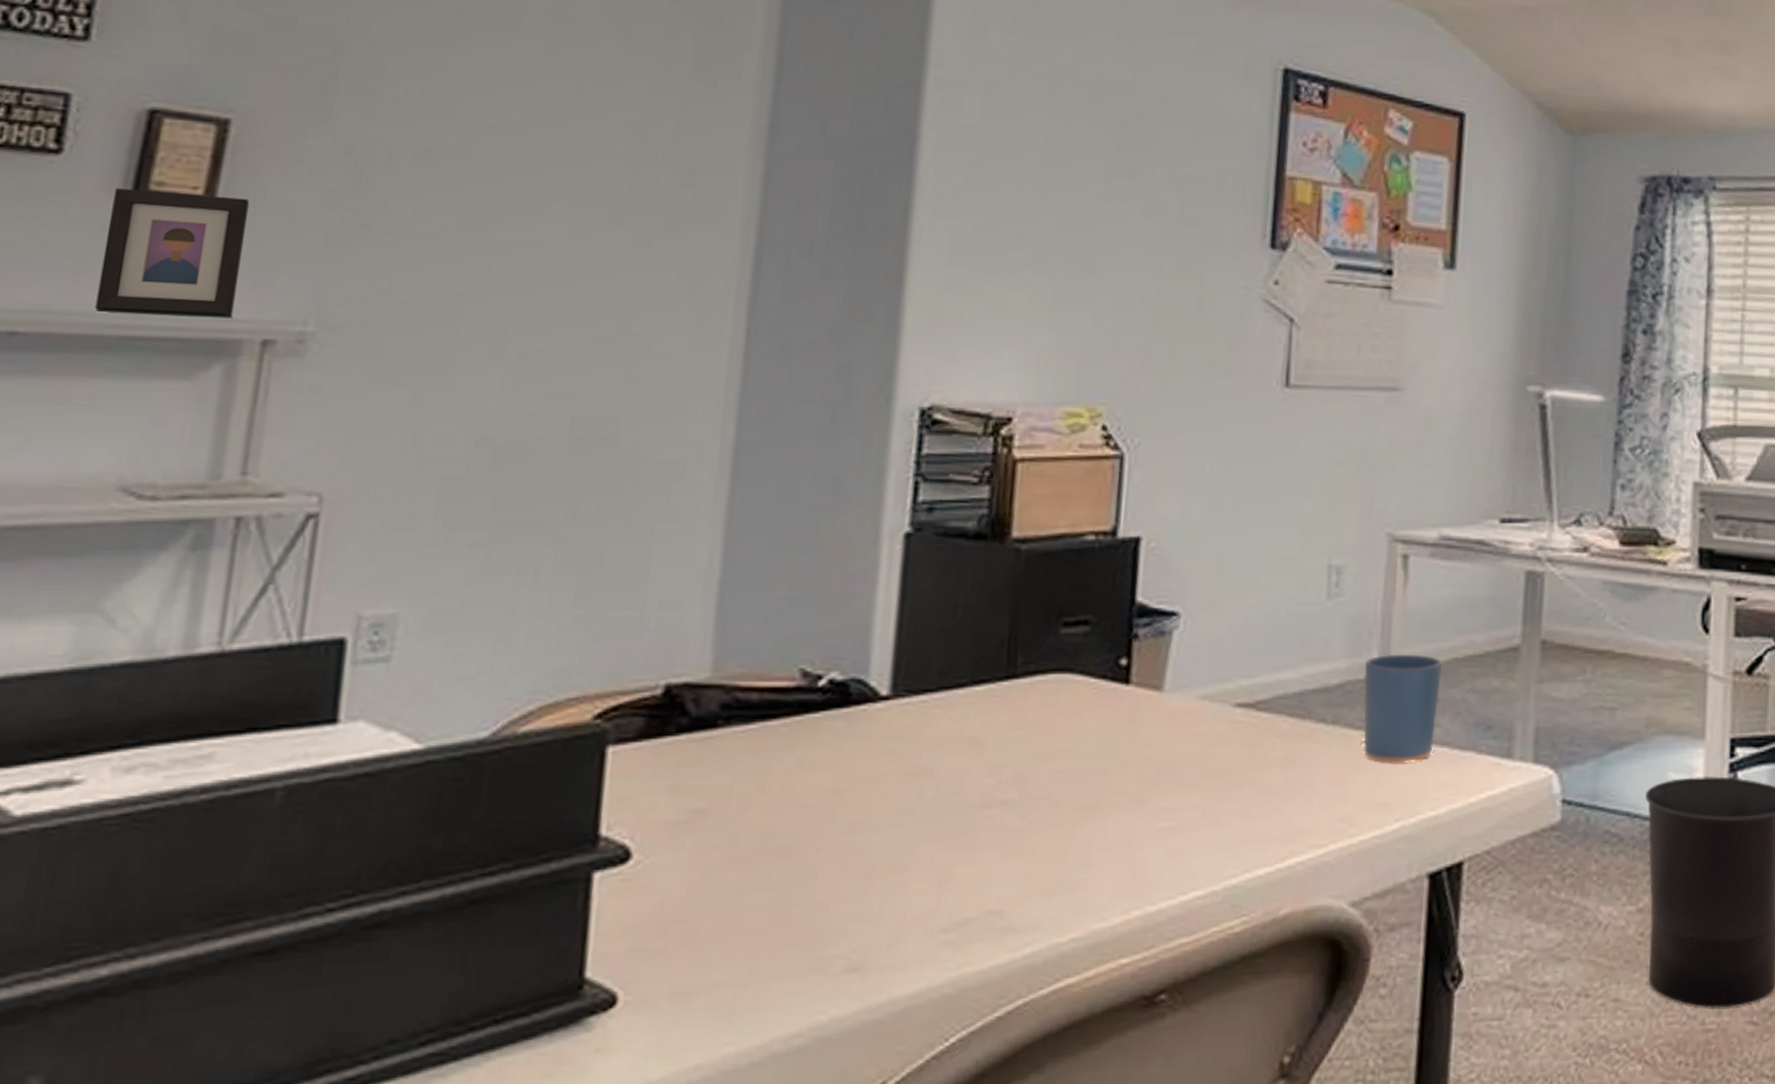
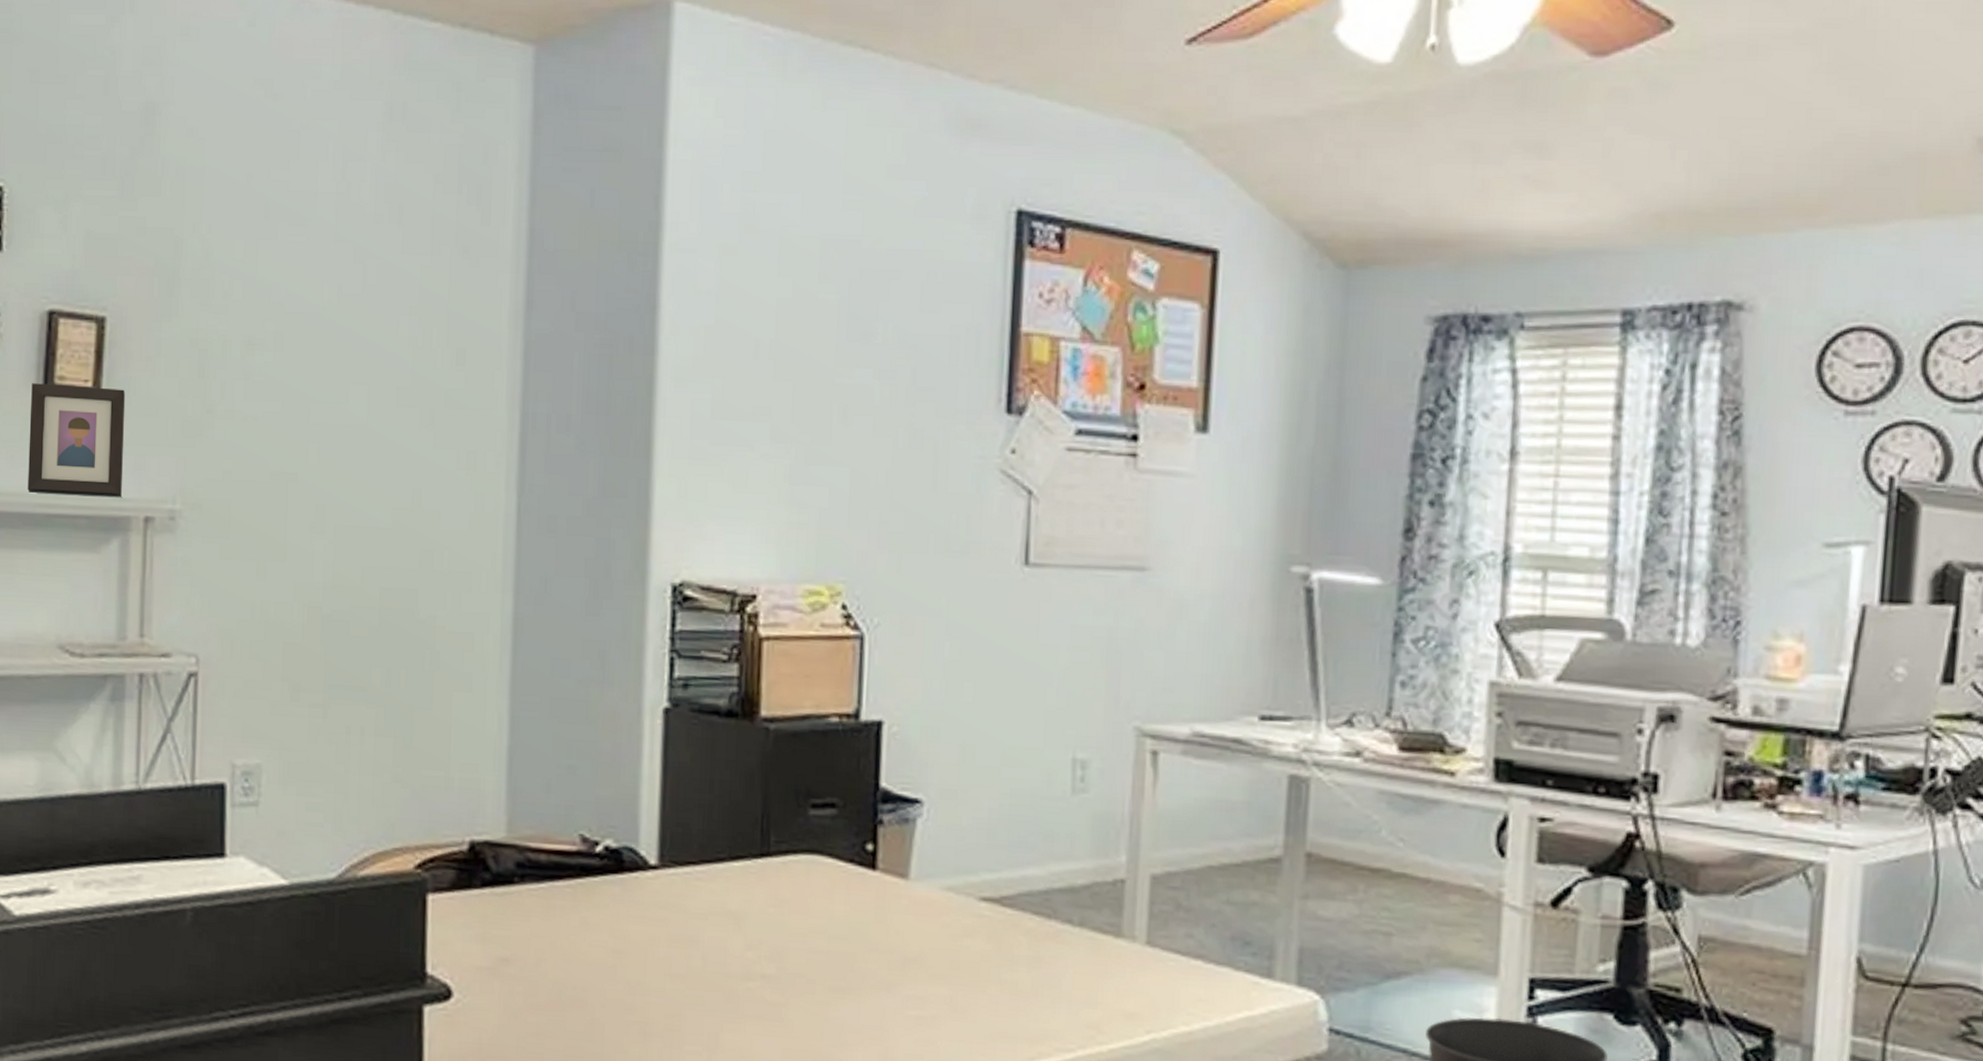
mug: present [1363,654,1443,762] -> none [1111,857,1196,972]

